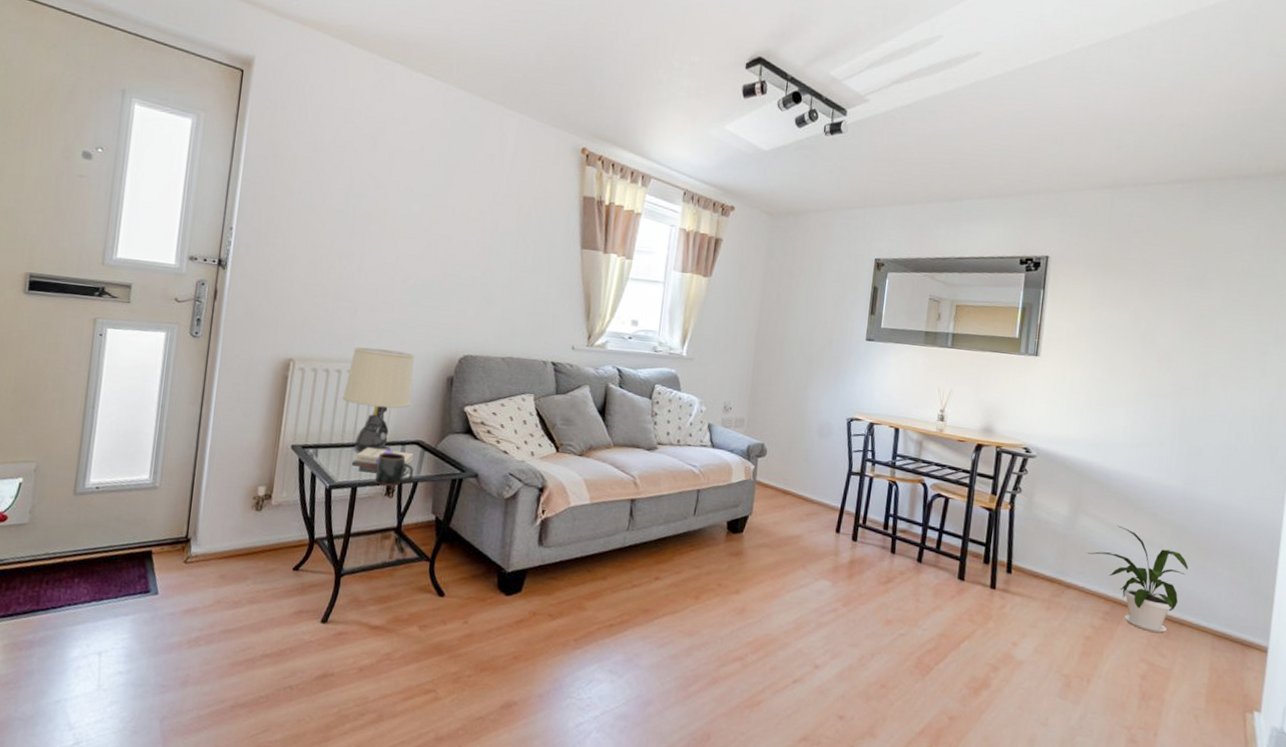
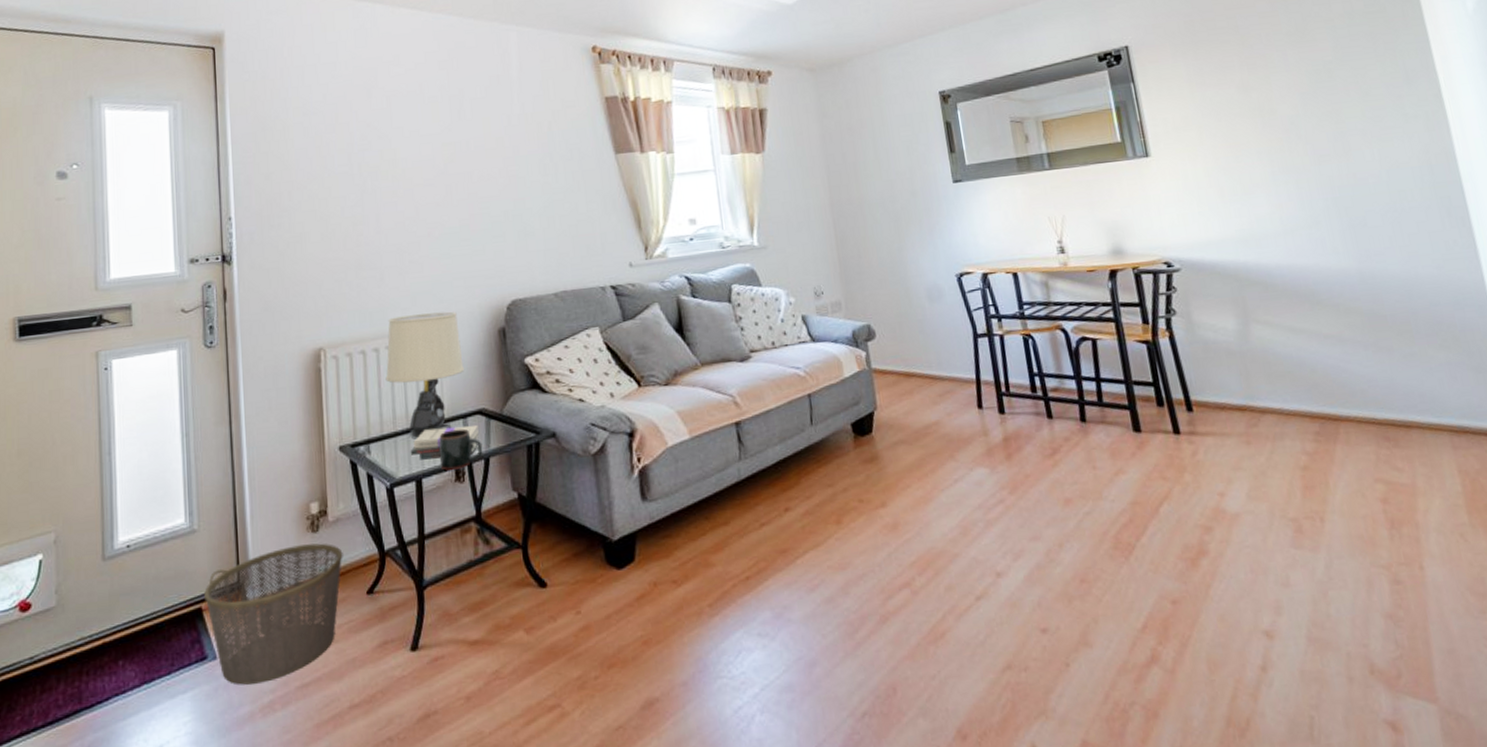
basket: none [155,517,279,621] -> present [203,543,343,685]
house plant: present [1087,525,1189,634] -> none [1273,327,1396,445]

